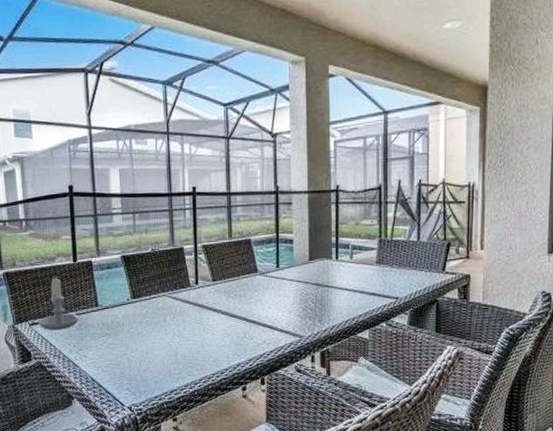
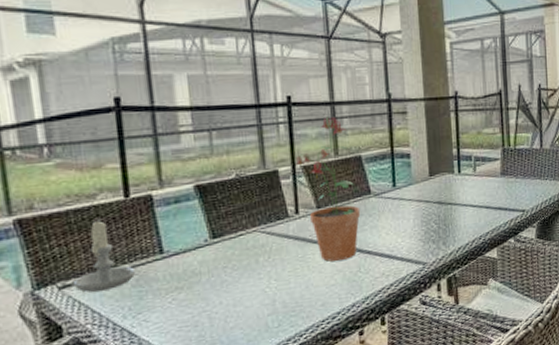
potted plant: none [197,205,248,326] -> present [295,116,361,262]

